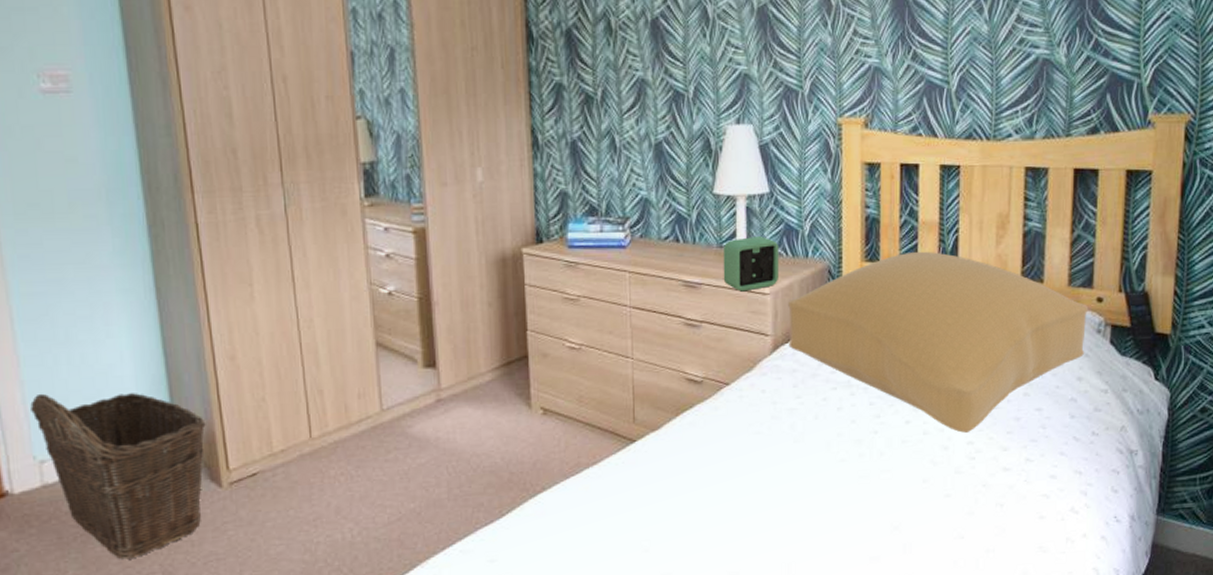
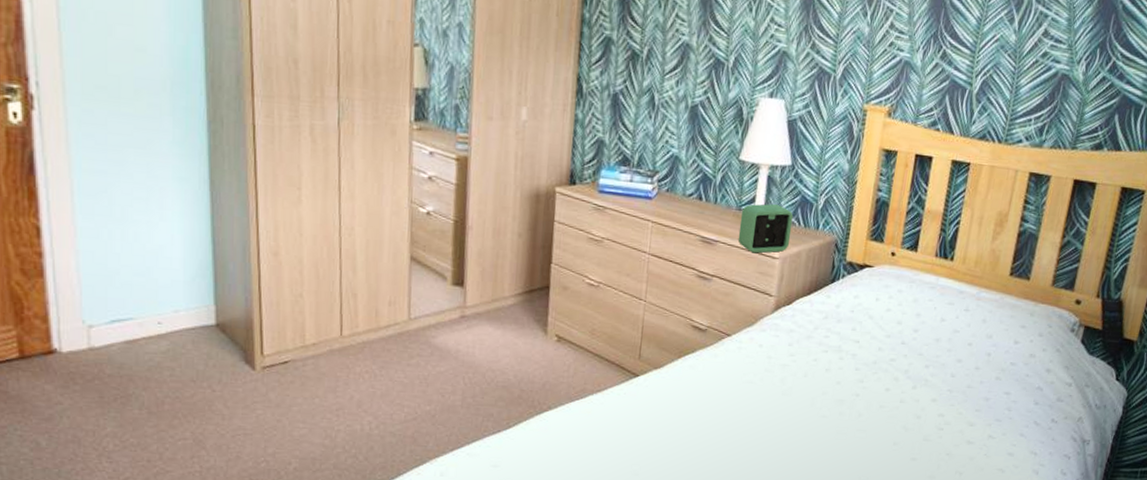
wicker basket: present [30,393,206,560] -> none [84,264,246,424]
cushion: present [788,251,1089,433] -> none [789,236,1067,406]

